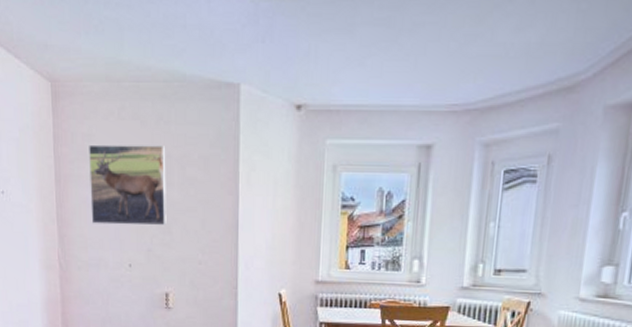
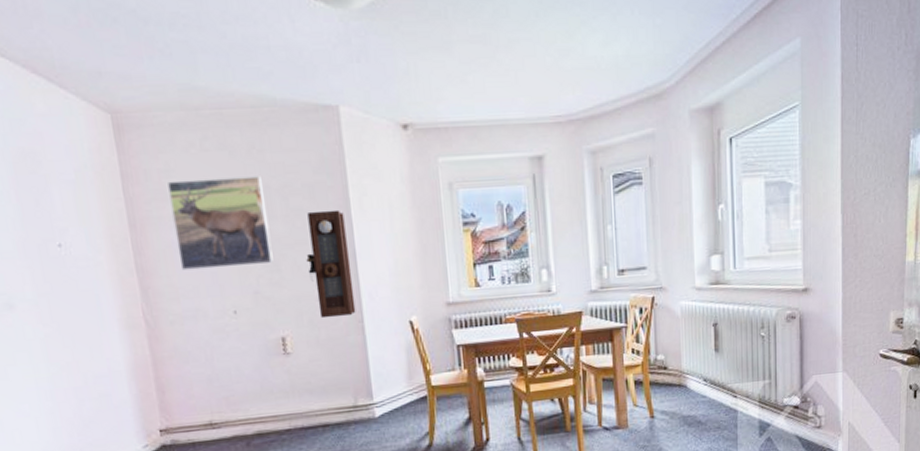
pendulum clock: none [194,181,233,281] -> present [306,209,356,319]

